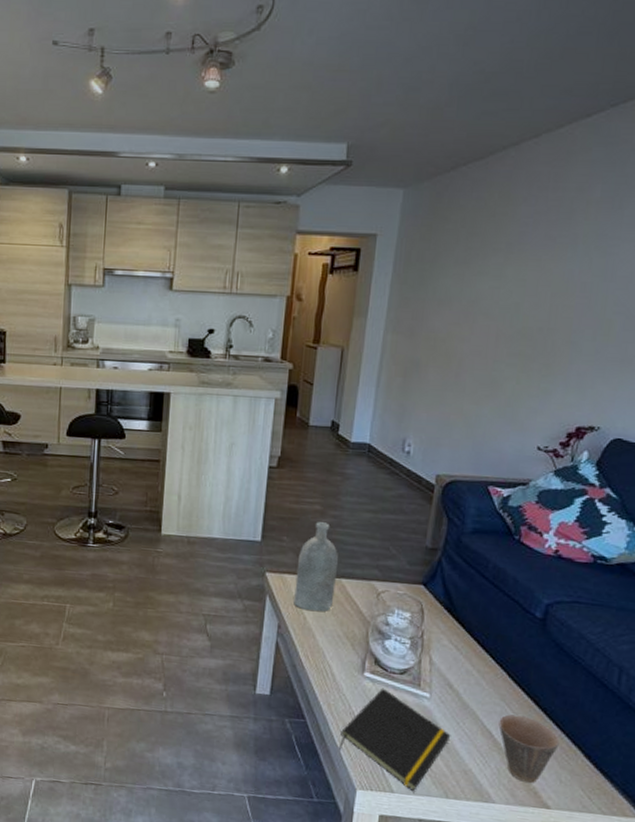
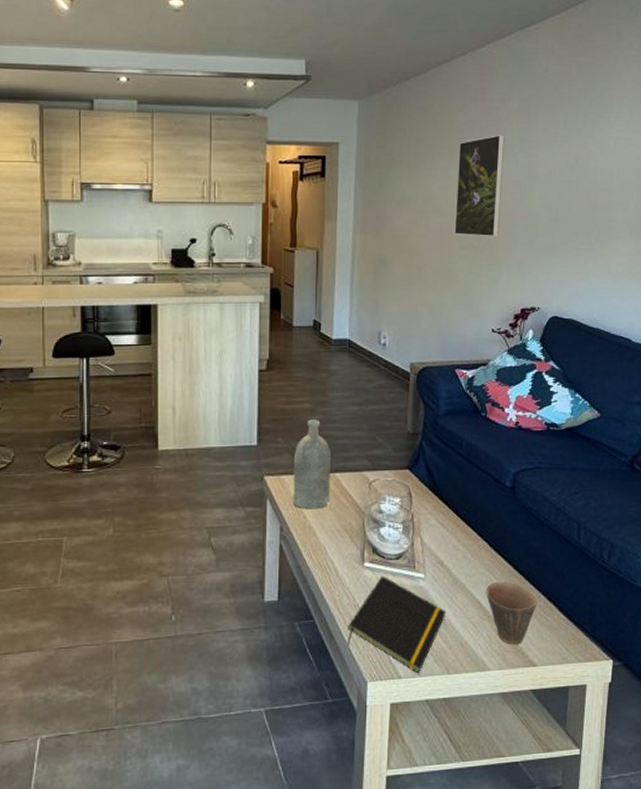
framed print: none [503,229,578,346] -> present [454,135,505,237]

